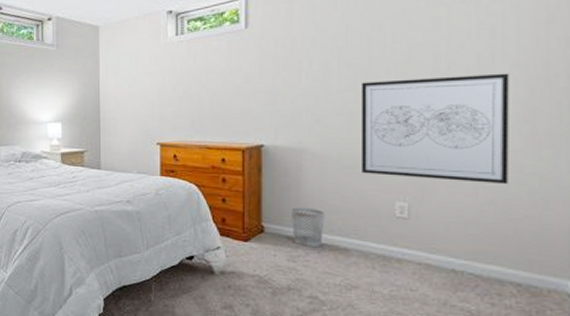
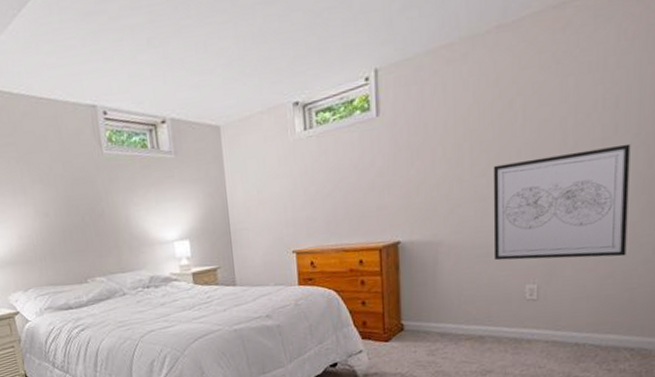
wastebasket: present [290,207,325,248] -> none [428,300,461,340]

